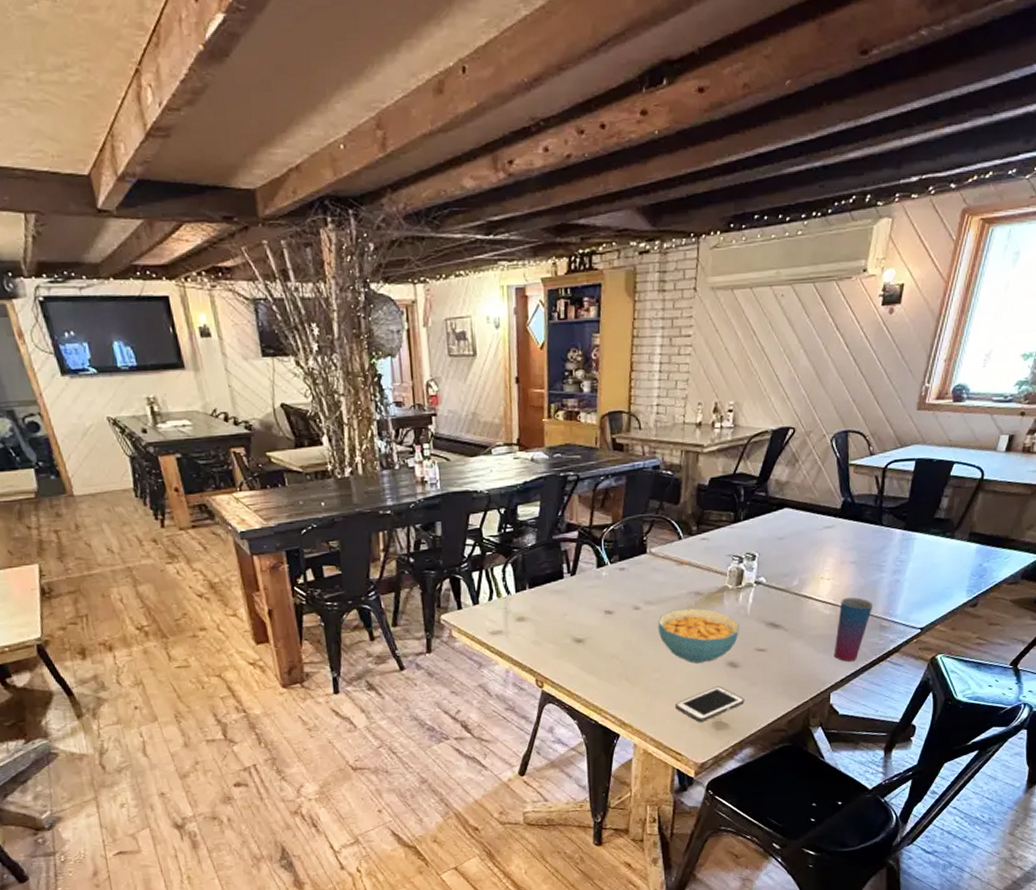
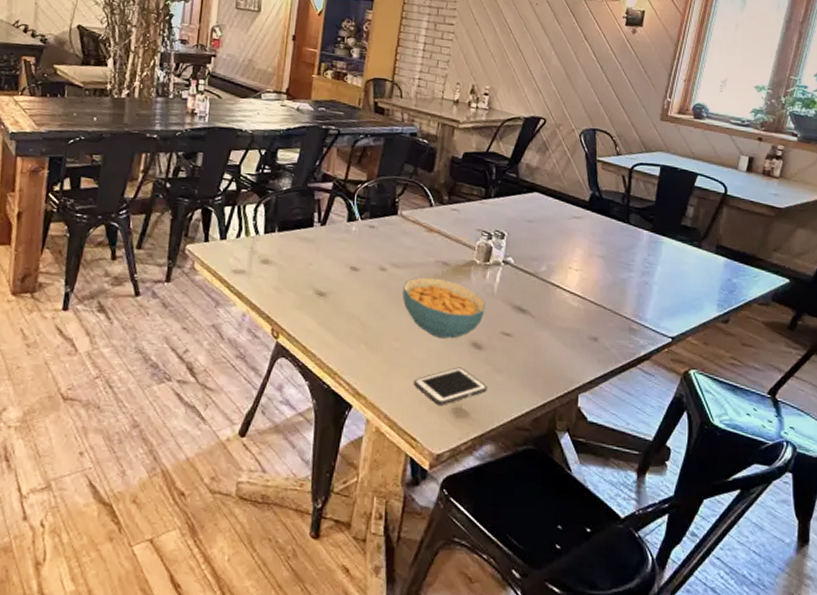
cup: present [833,597,874,662] -> none [582,292,623,363]

